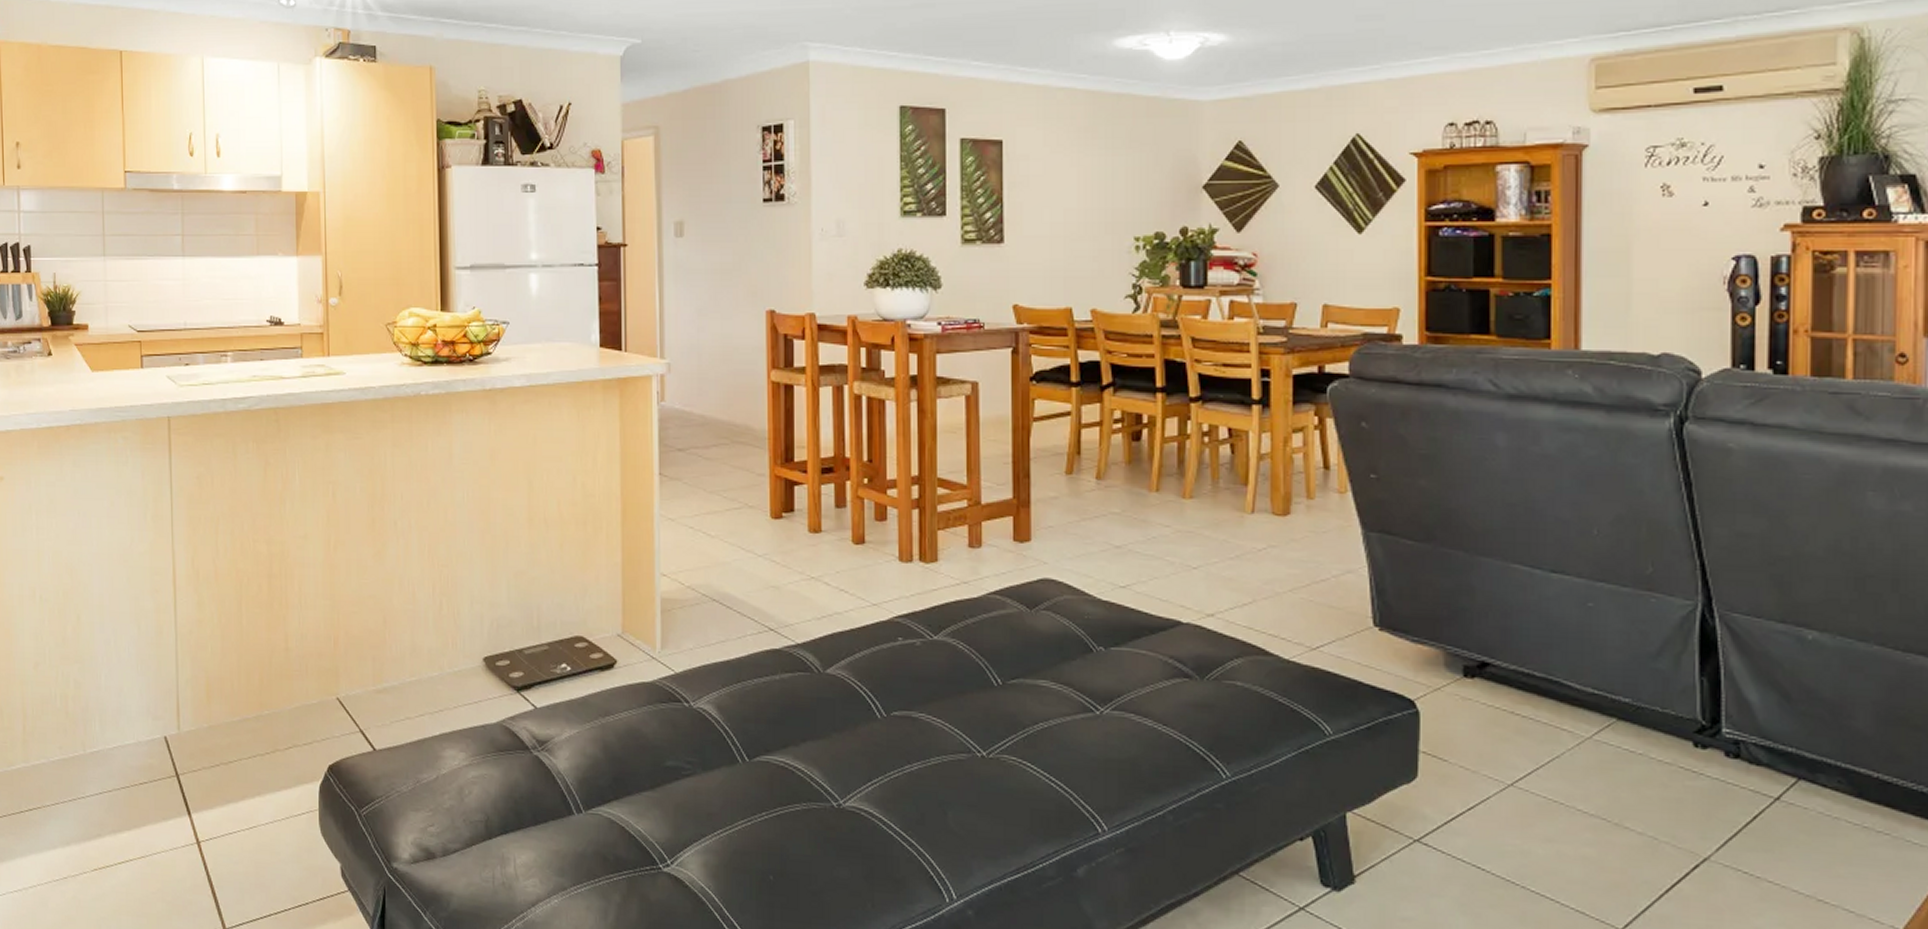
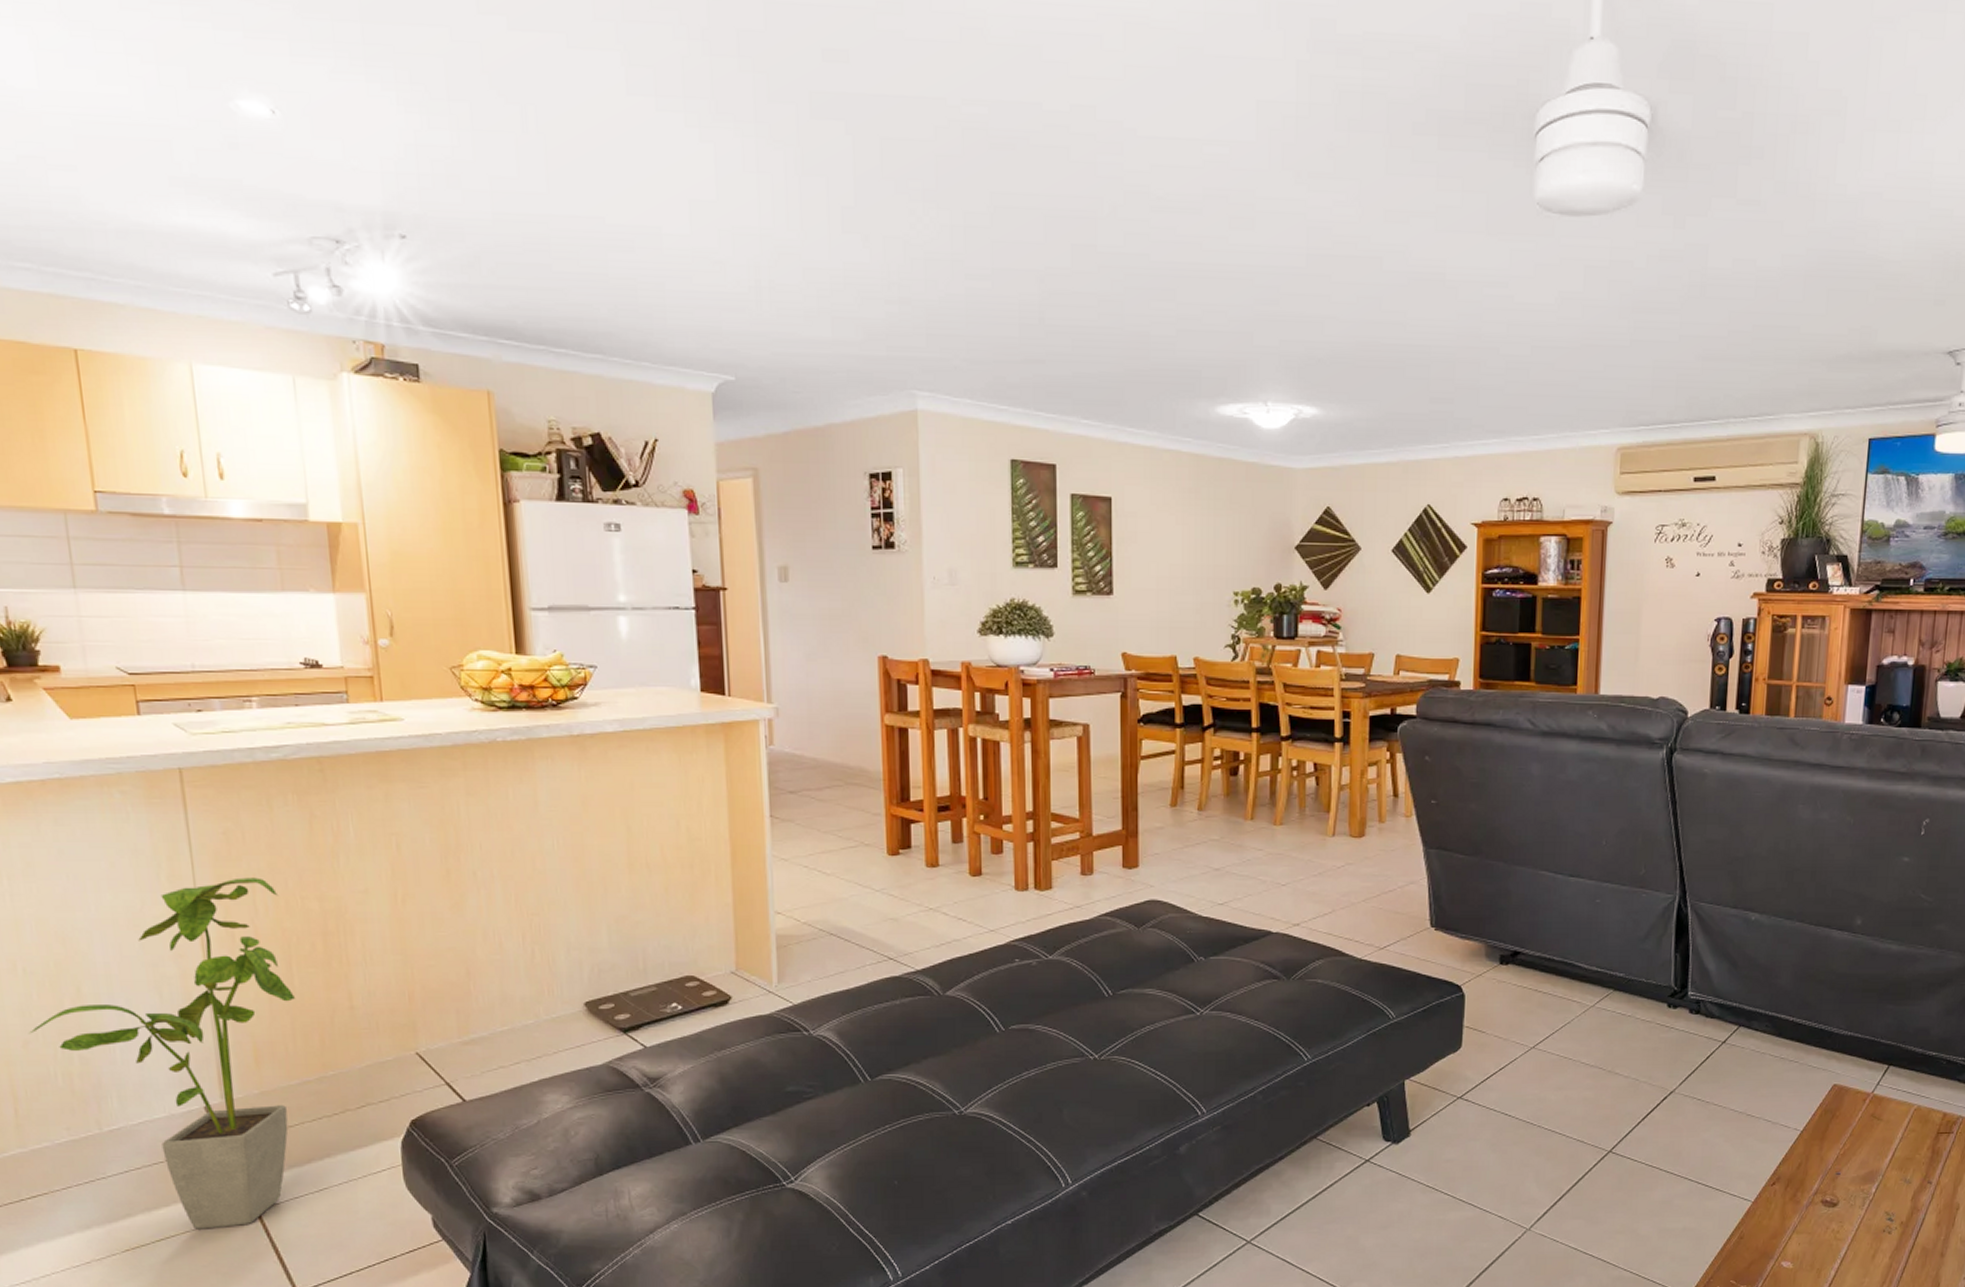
house plant: none [40,519,242,857] -> present [29,877,295,1229]

